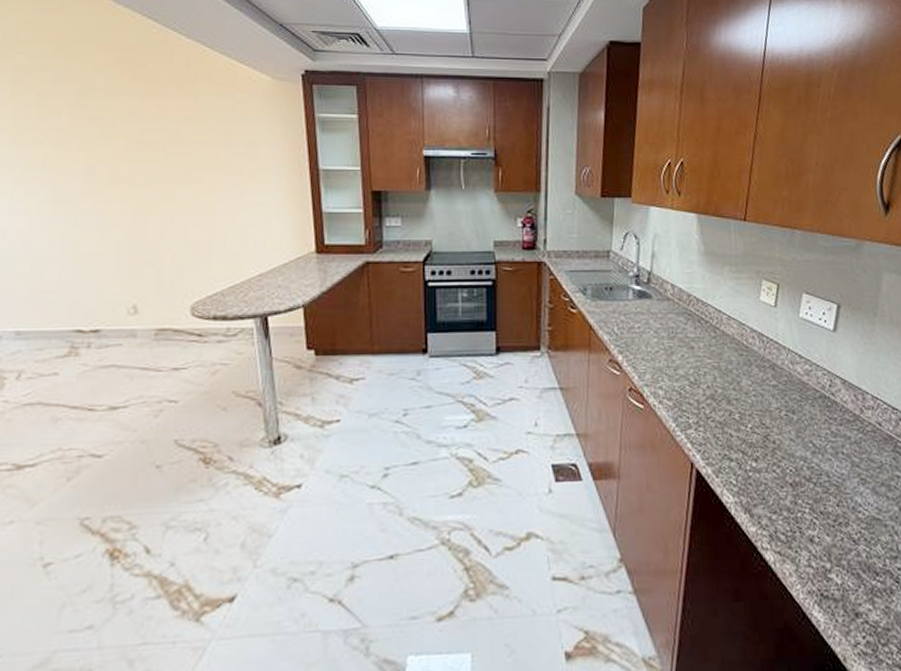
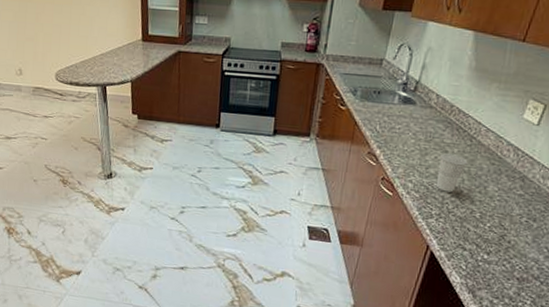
cup: none [687,349,716,395] -> present [436,153,468,193]

